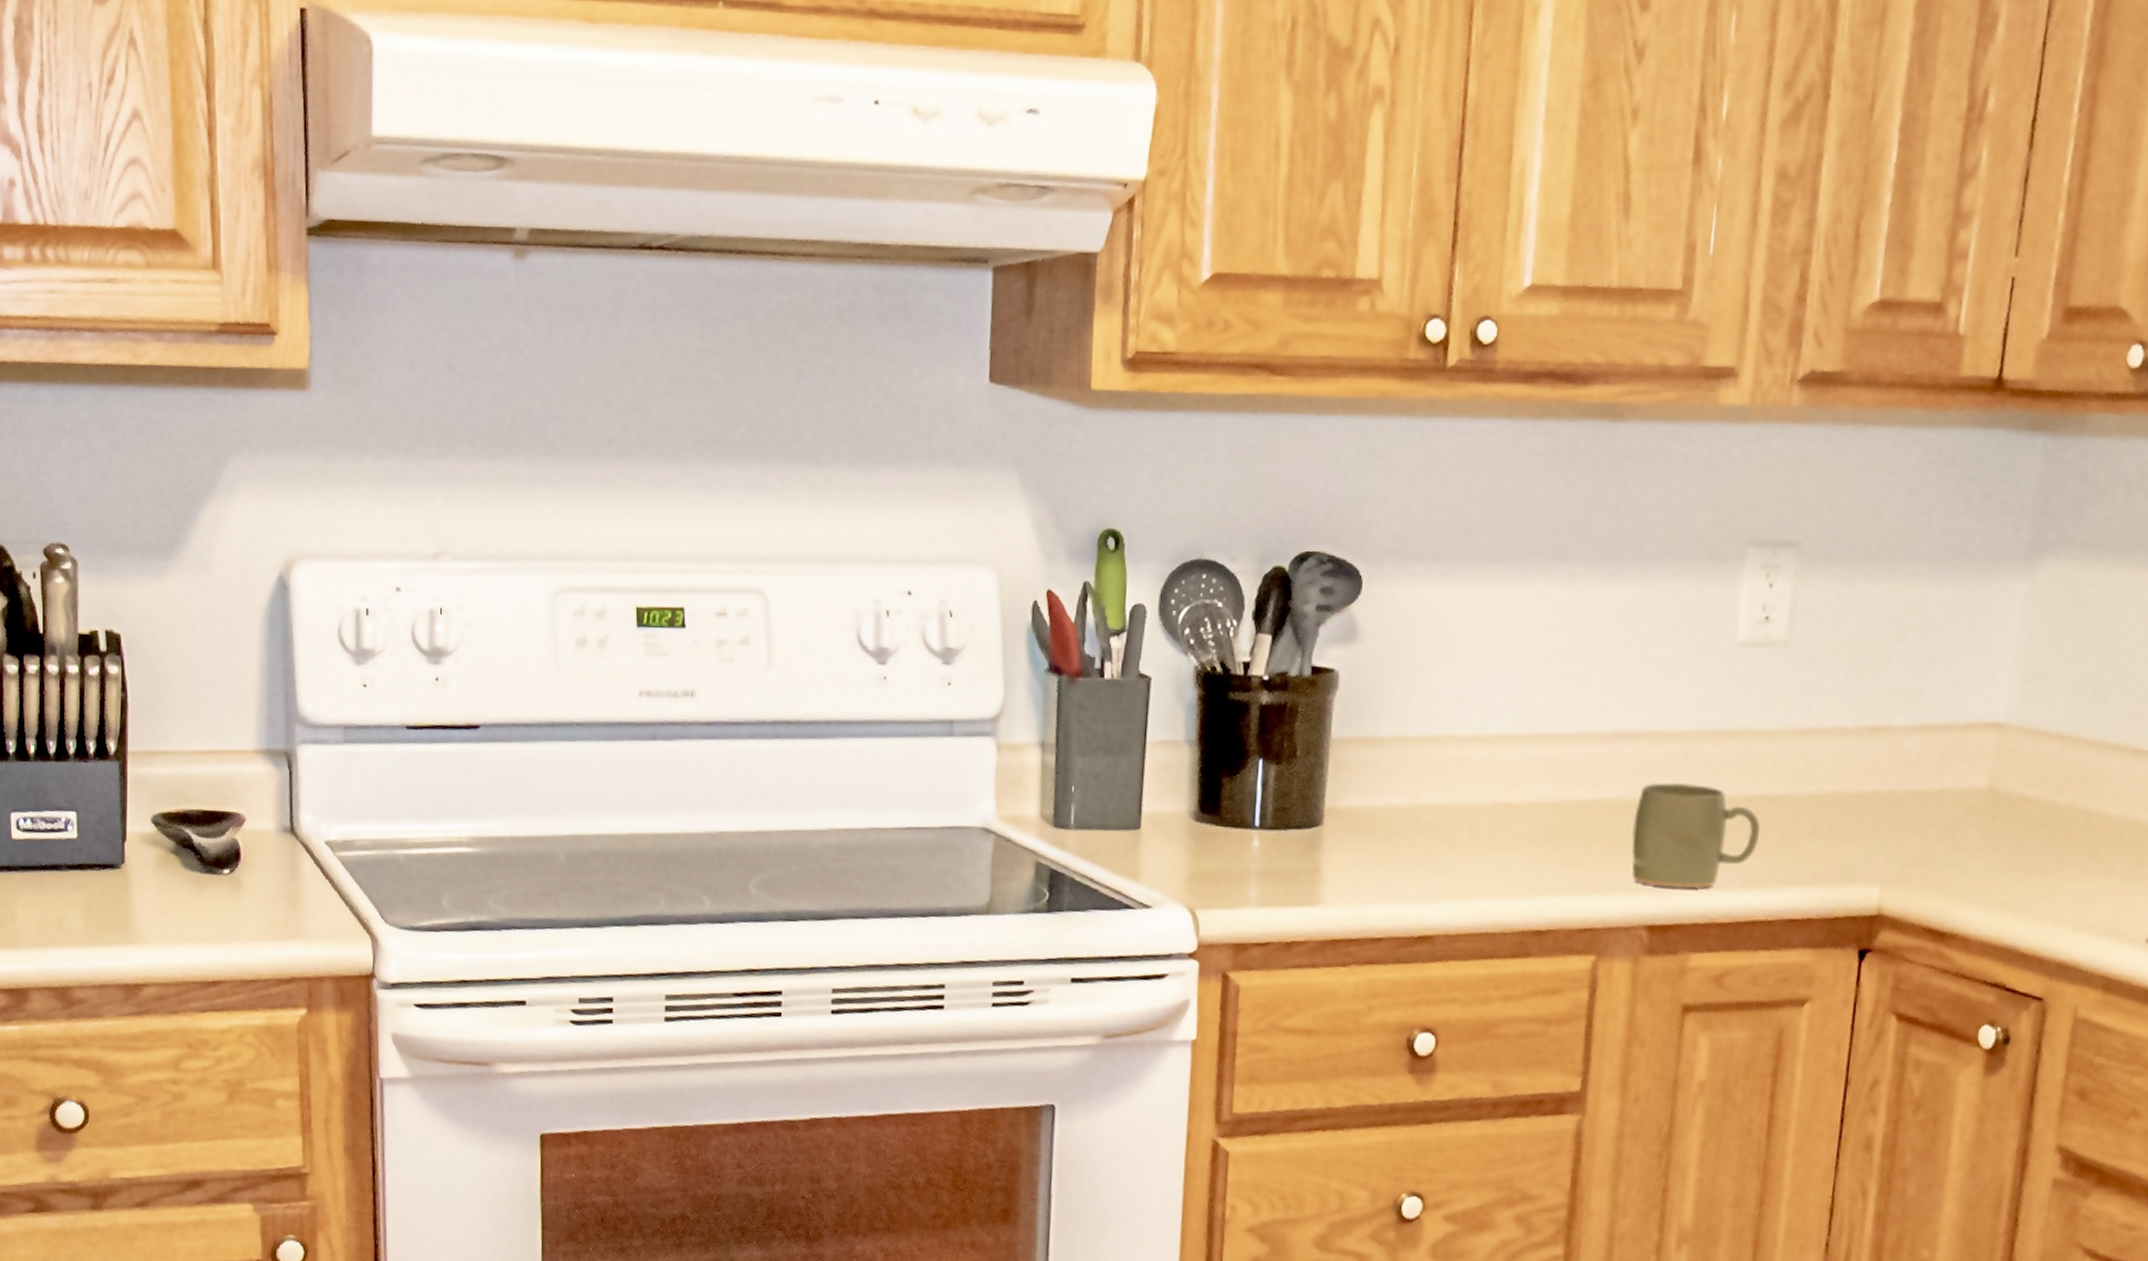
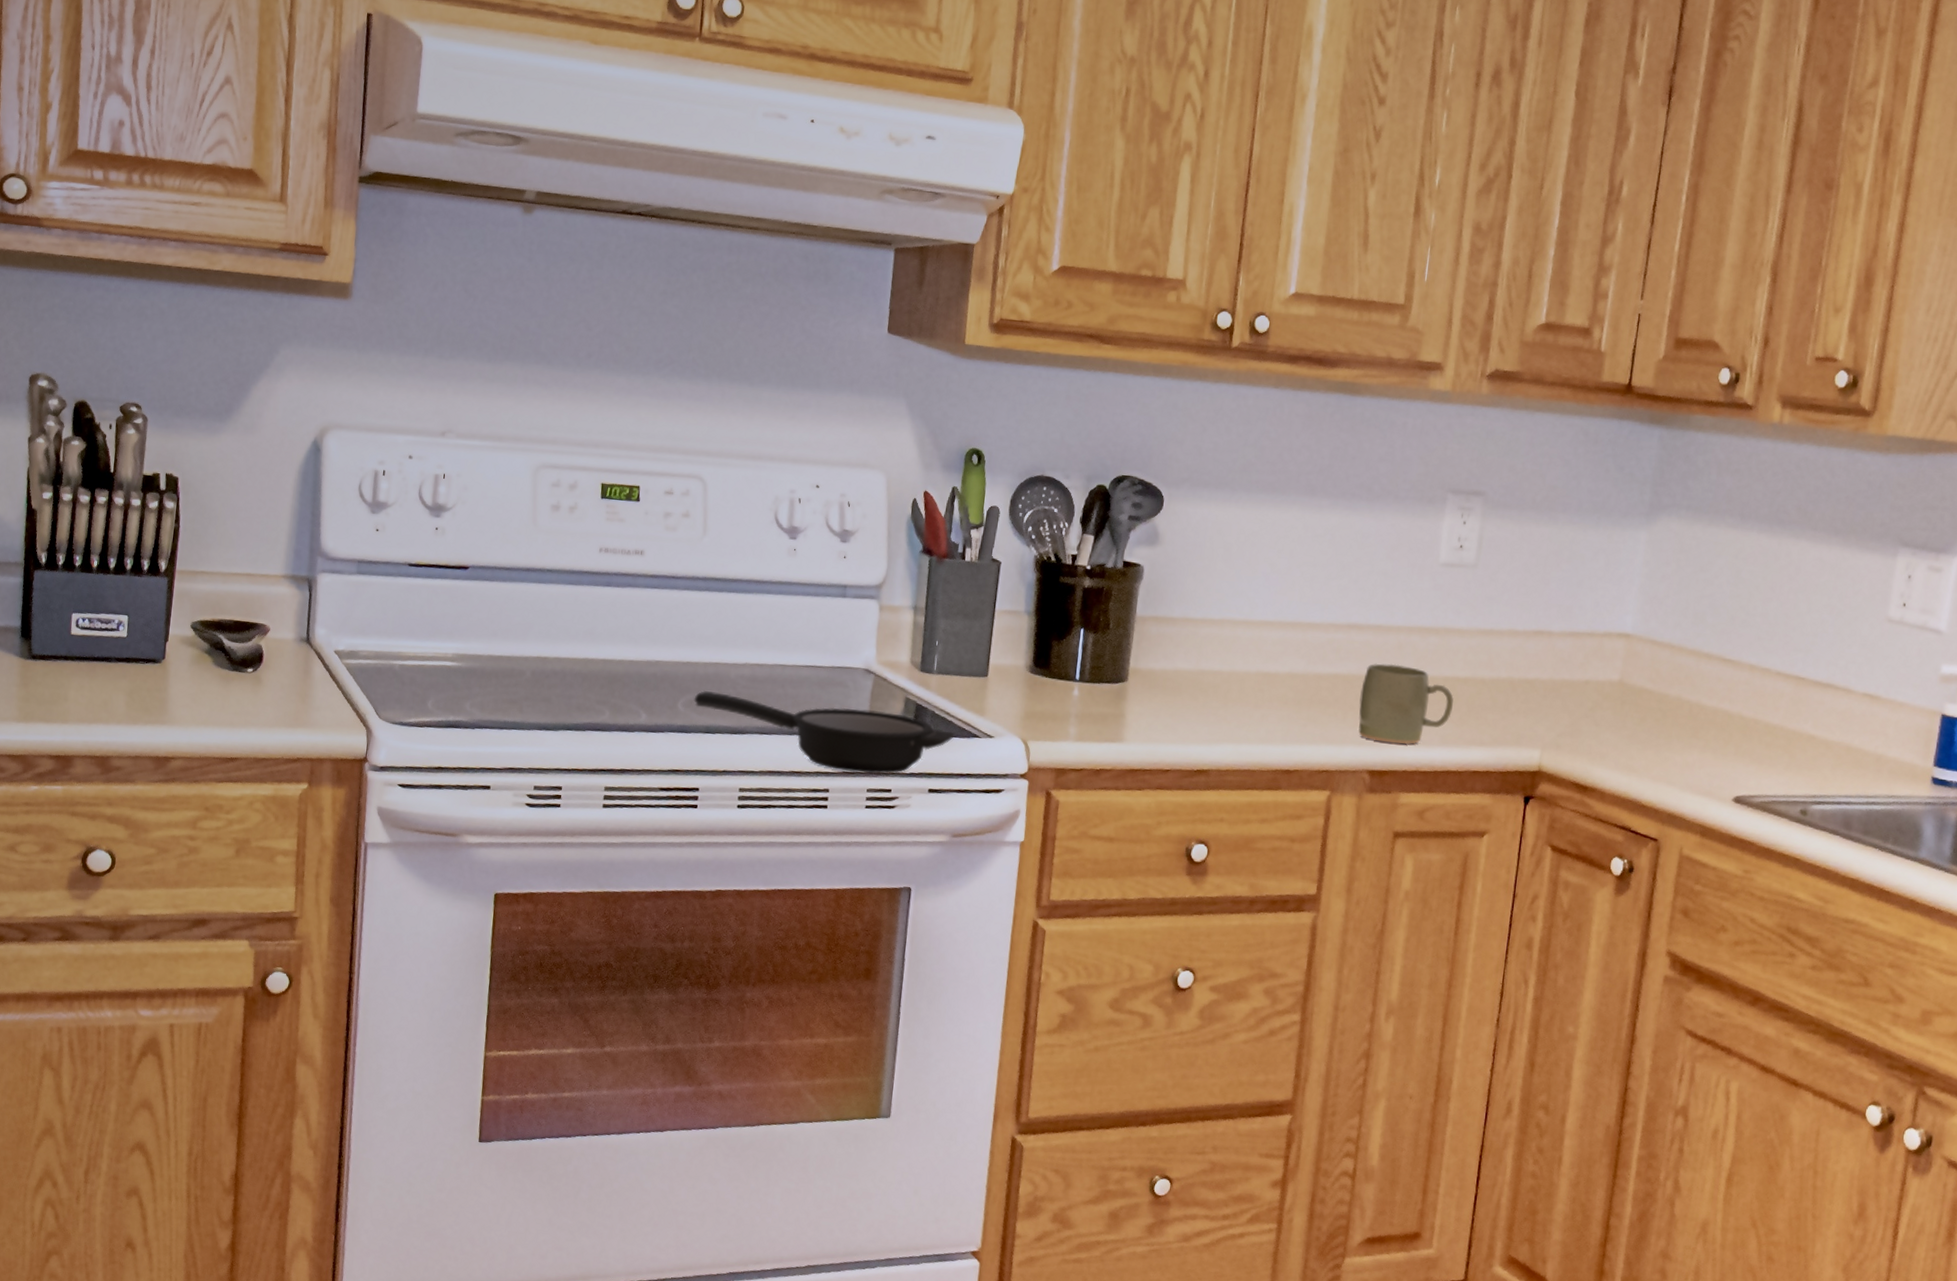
frying pan: none [769,867,1101,961] -> present [694,691,955,773]

